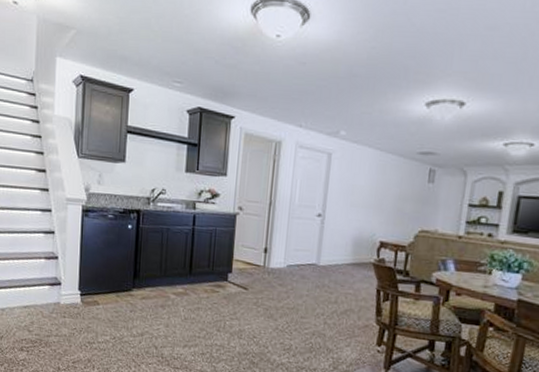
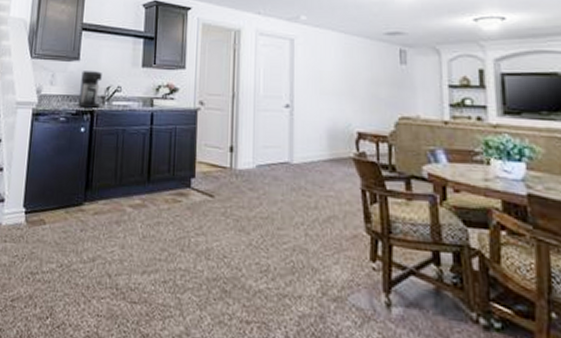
coffee maker: none [125,172,147,208] -> present [78,71,102,109]

